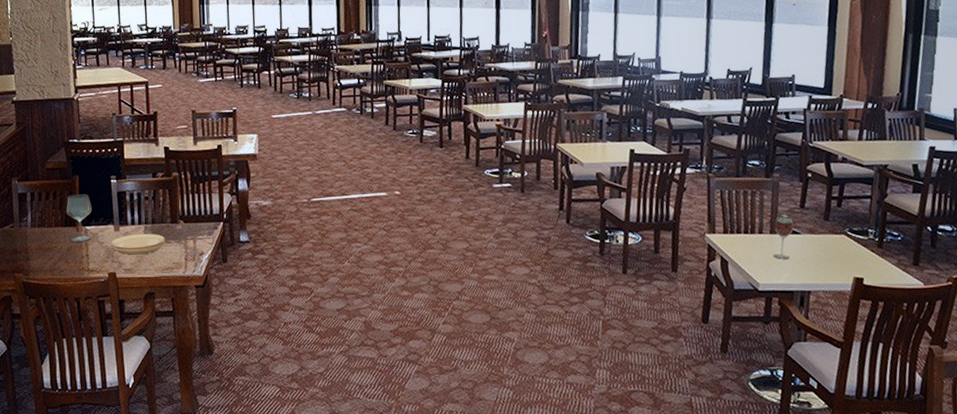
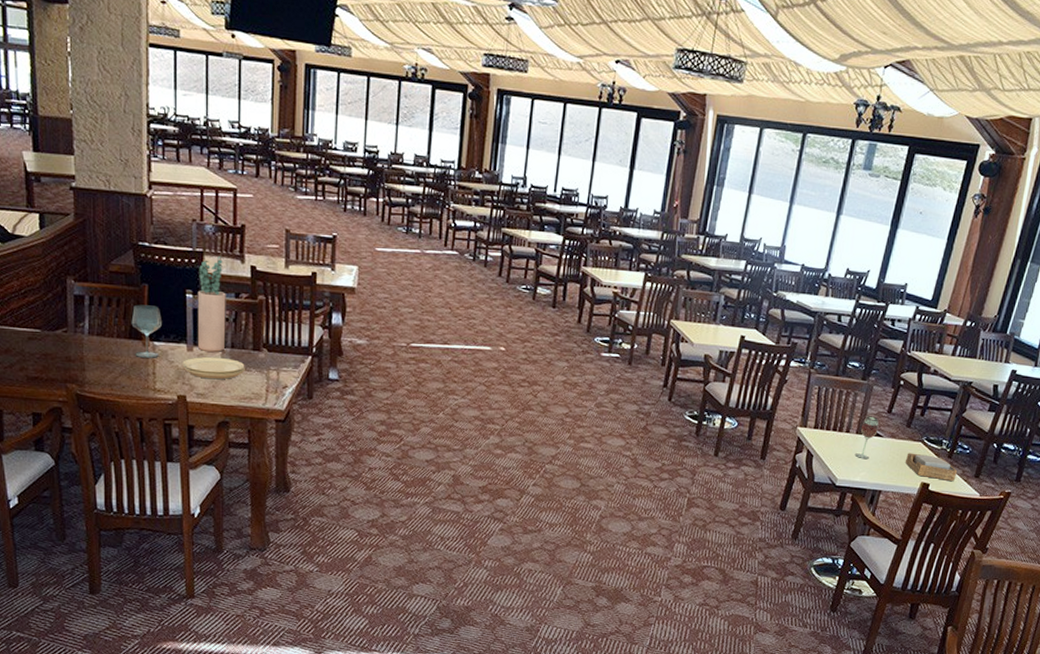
vase: none [120,138,147,230] -> present [197,251,226,352]
napkin holder: none [831,247,892,273] -> present [906,453,957,482]

